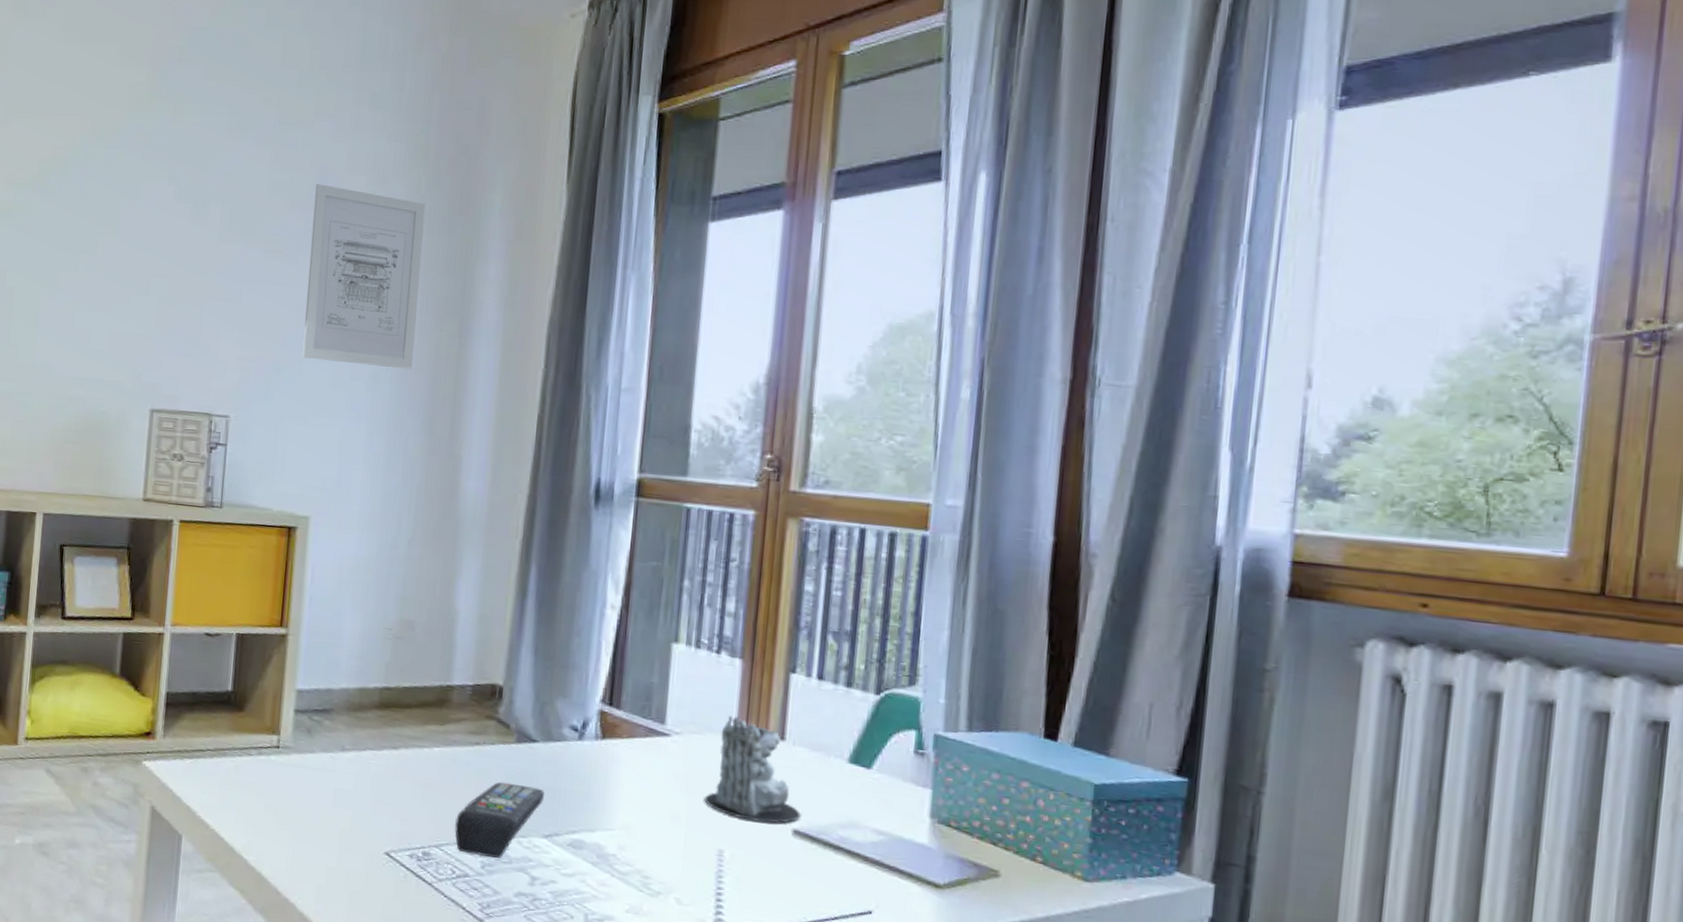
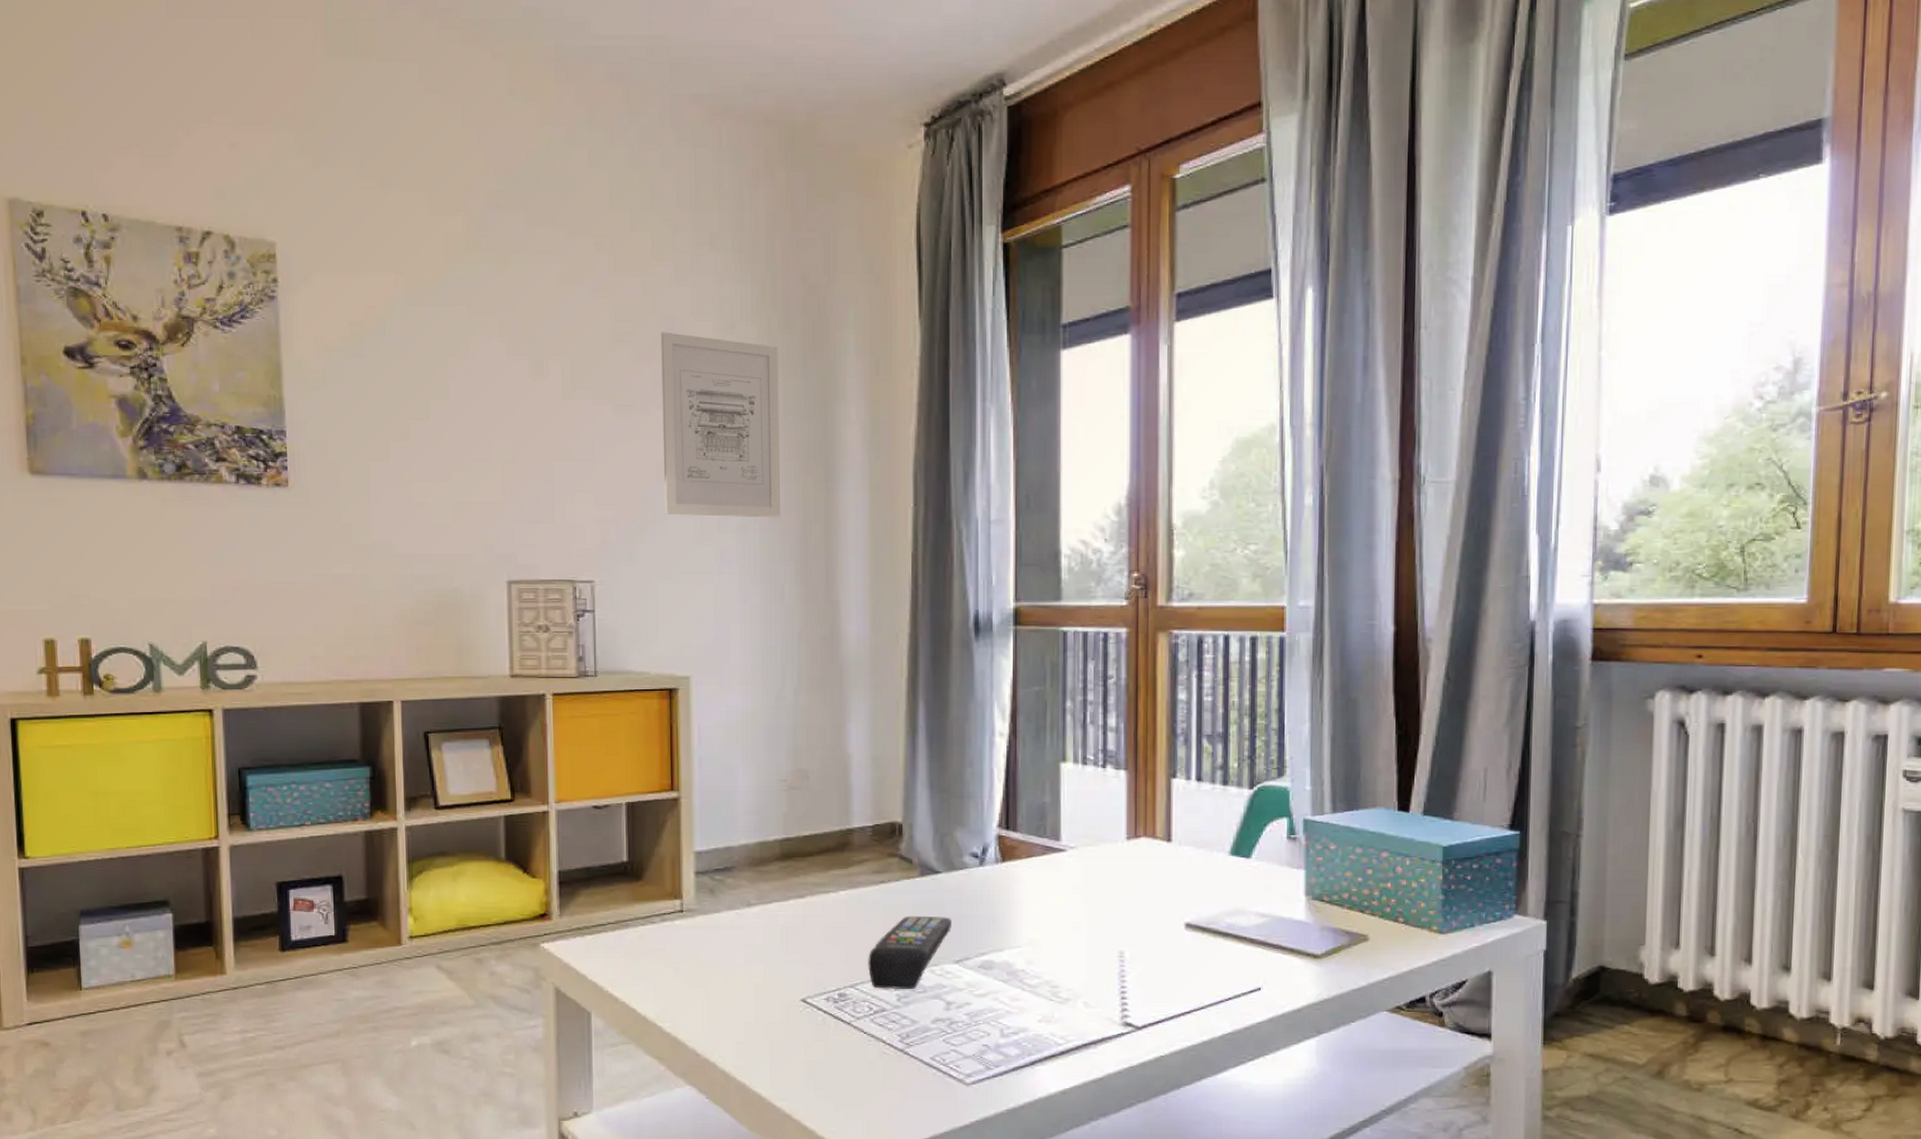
candle: present [704,716,801,823] -> none [1102,825,1191,920]

